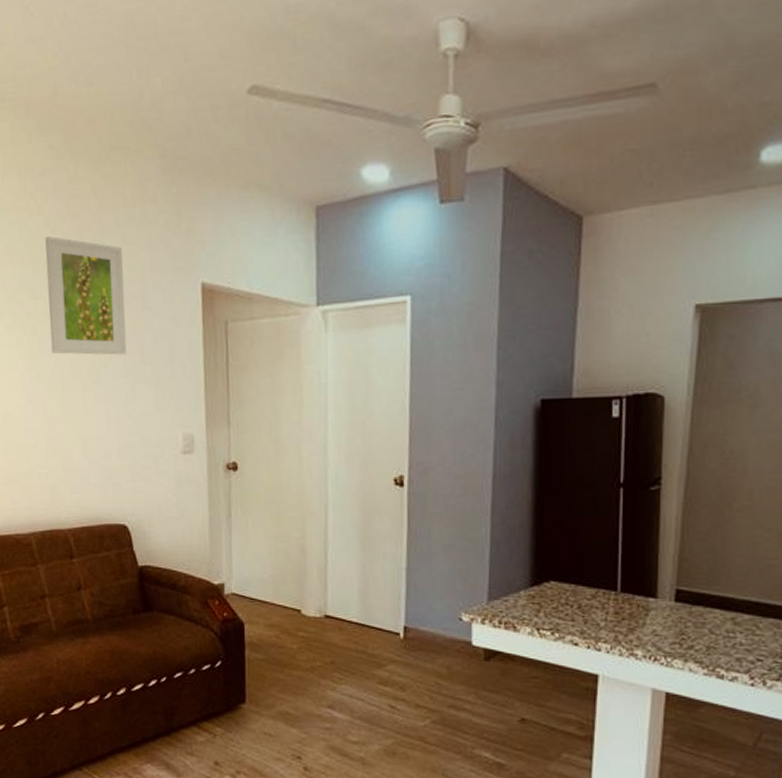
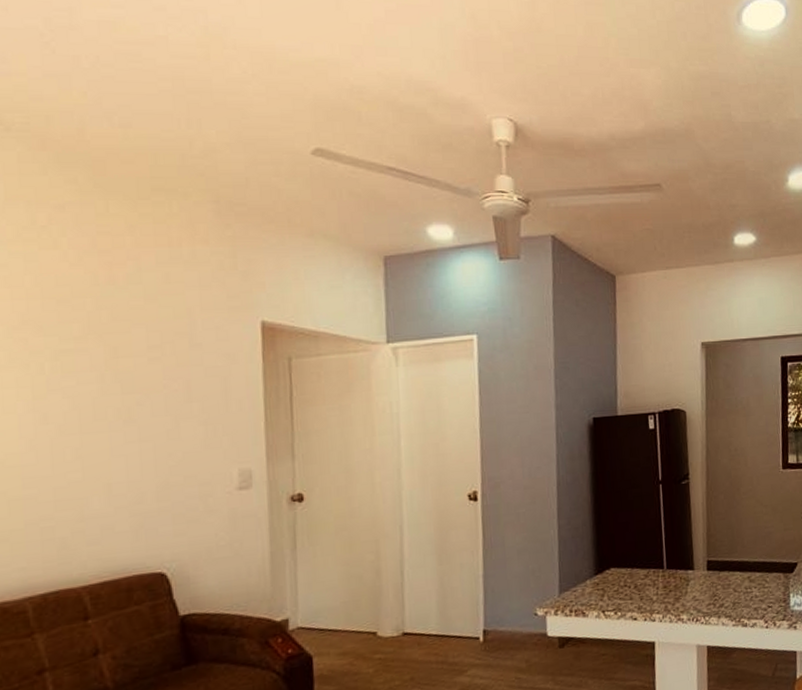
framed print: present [45,236,127,355] -> none [61,271,169,394]

